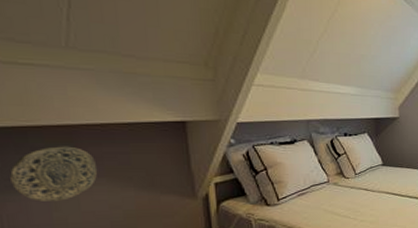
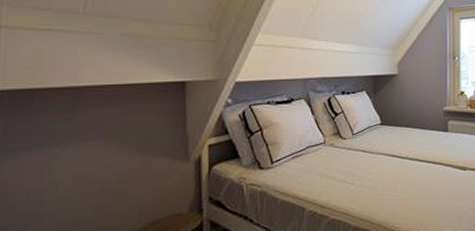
decorative plate: present [10,146,98,201] -> none [10,108,95,165]

